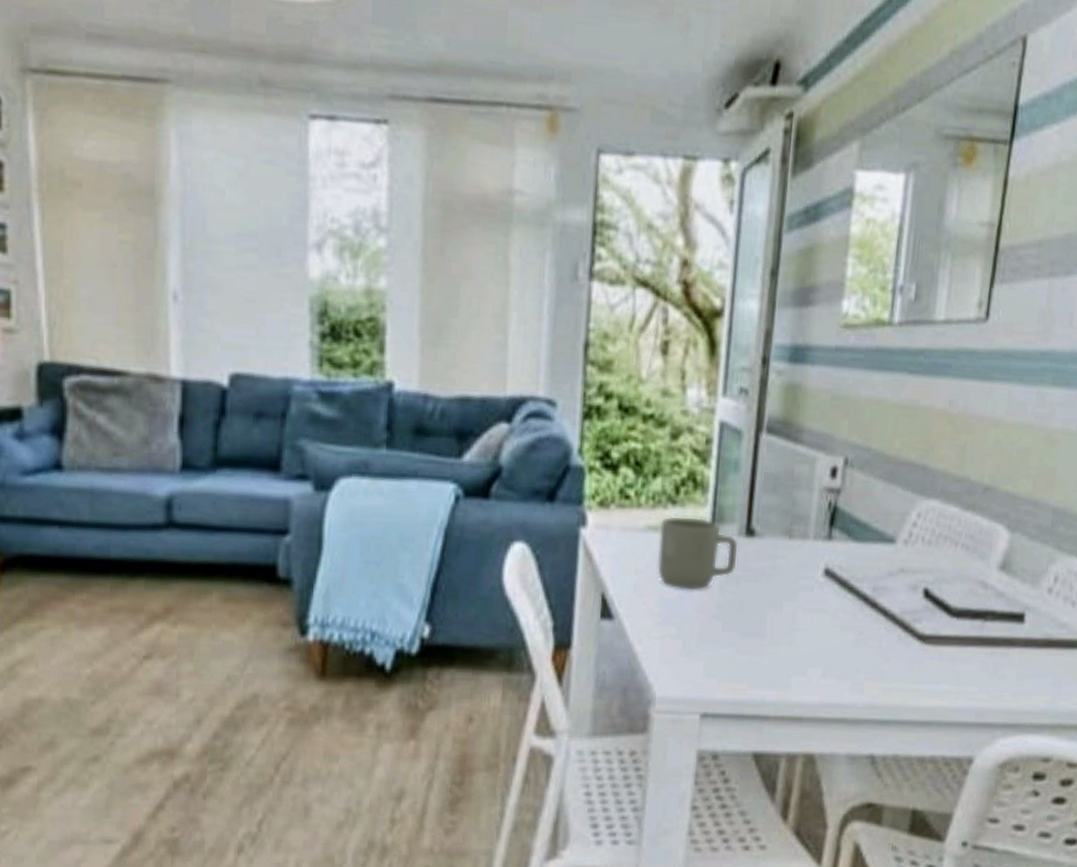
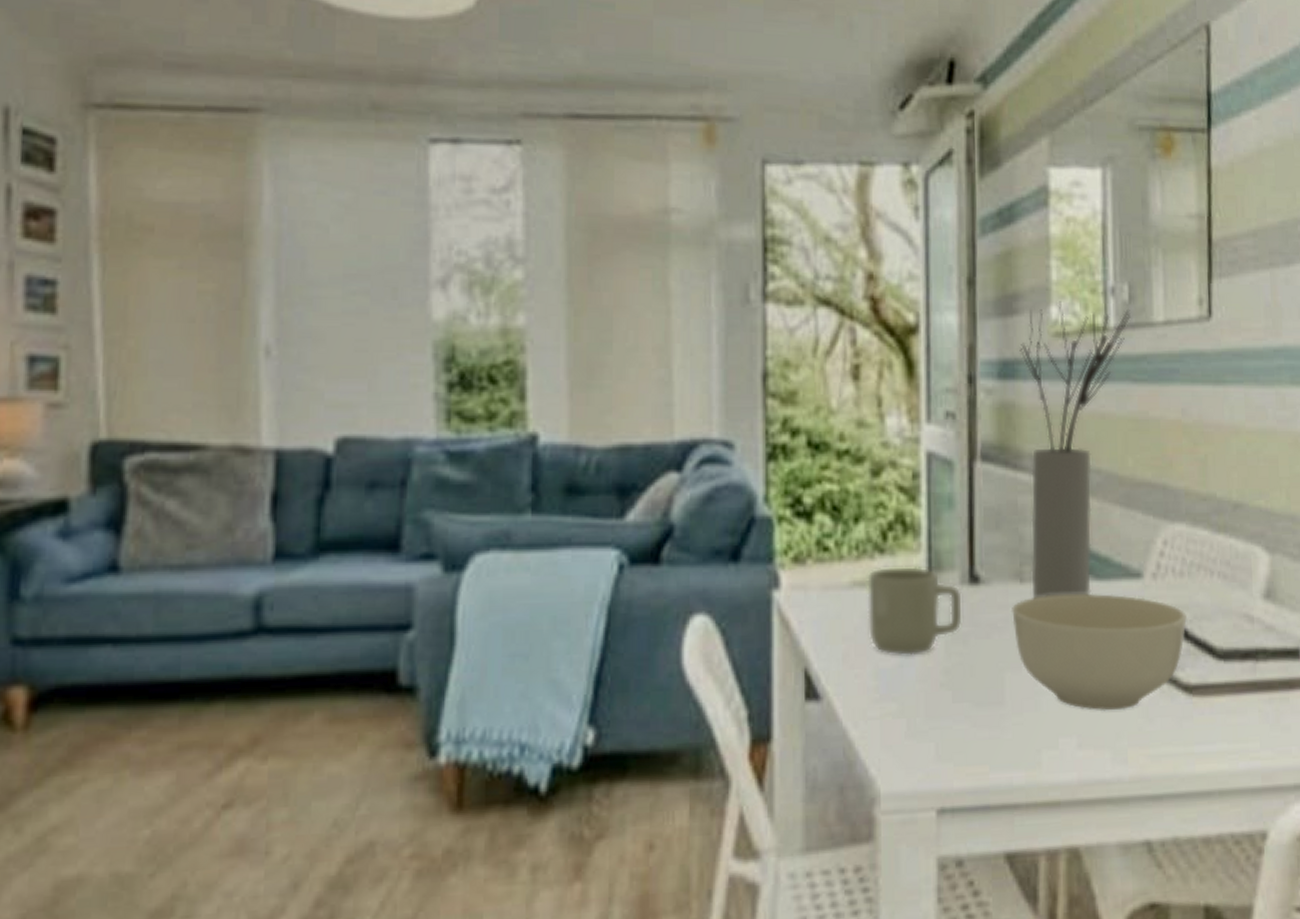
bowl: none [778,551,930,650] -> present [1010,593,1188,711]
vase: none [798,296,916,554] -> present [1019,301,1132,599]

